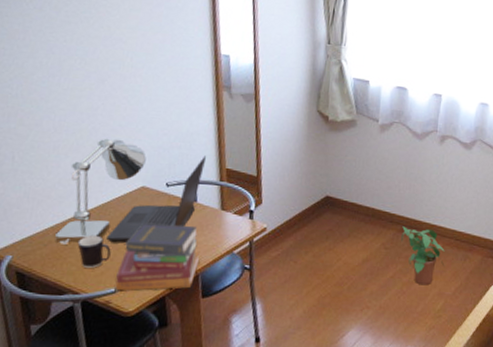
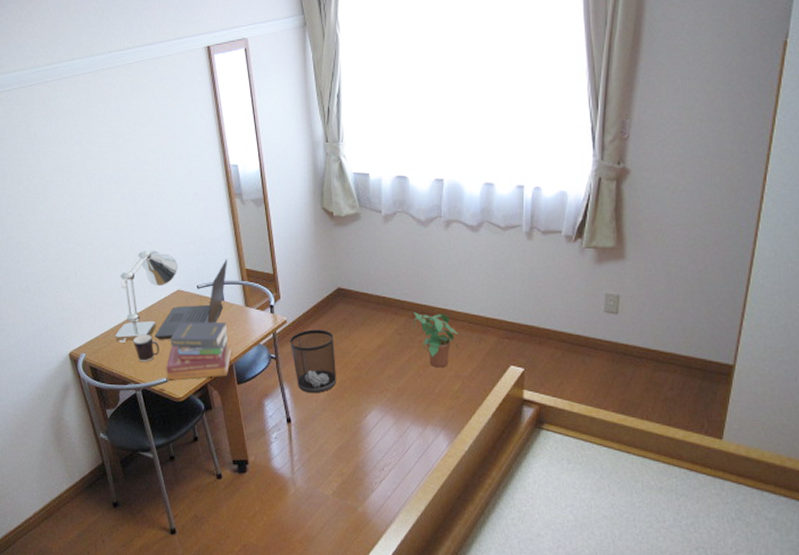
waste bin: none [267,239,317,309] -> present [290,329,336,393]

